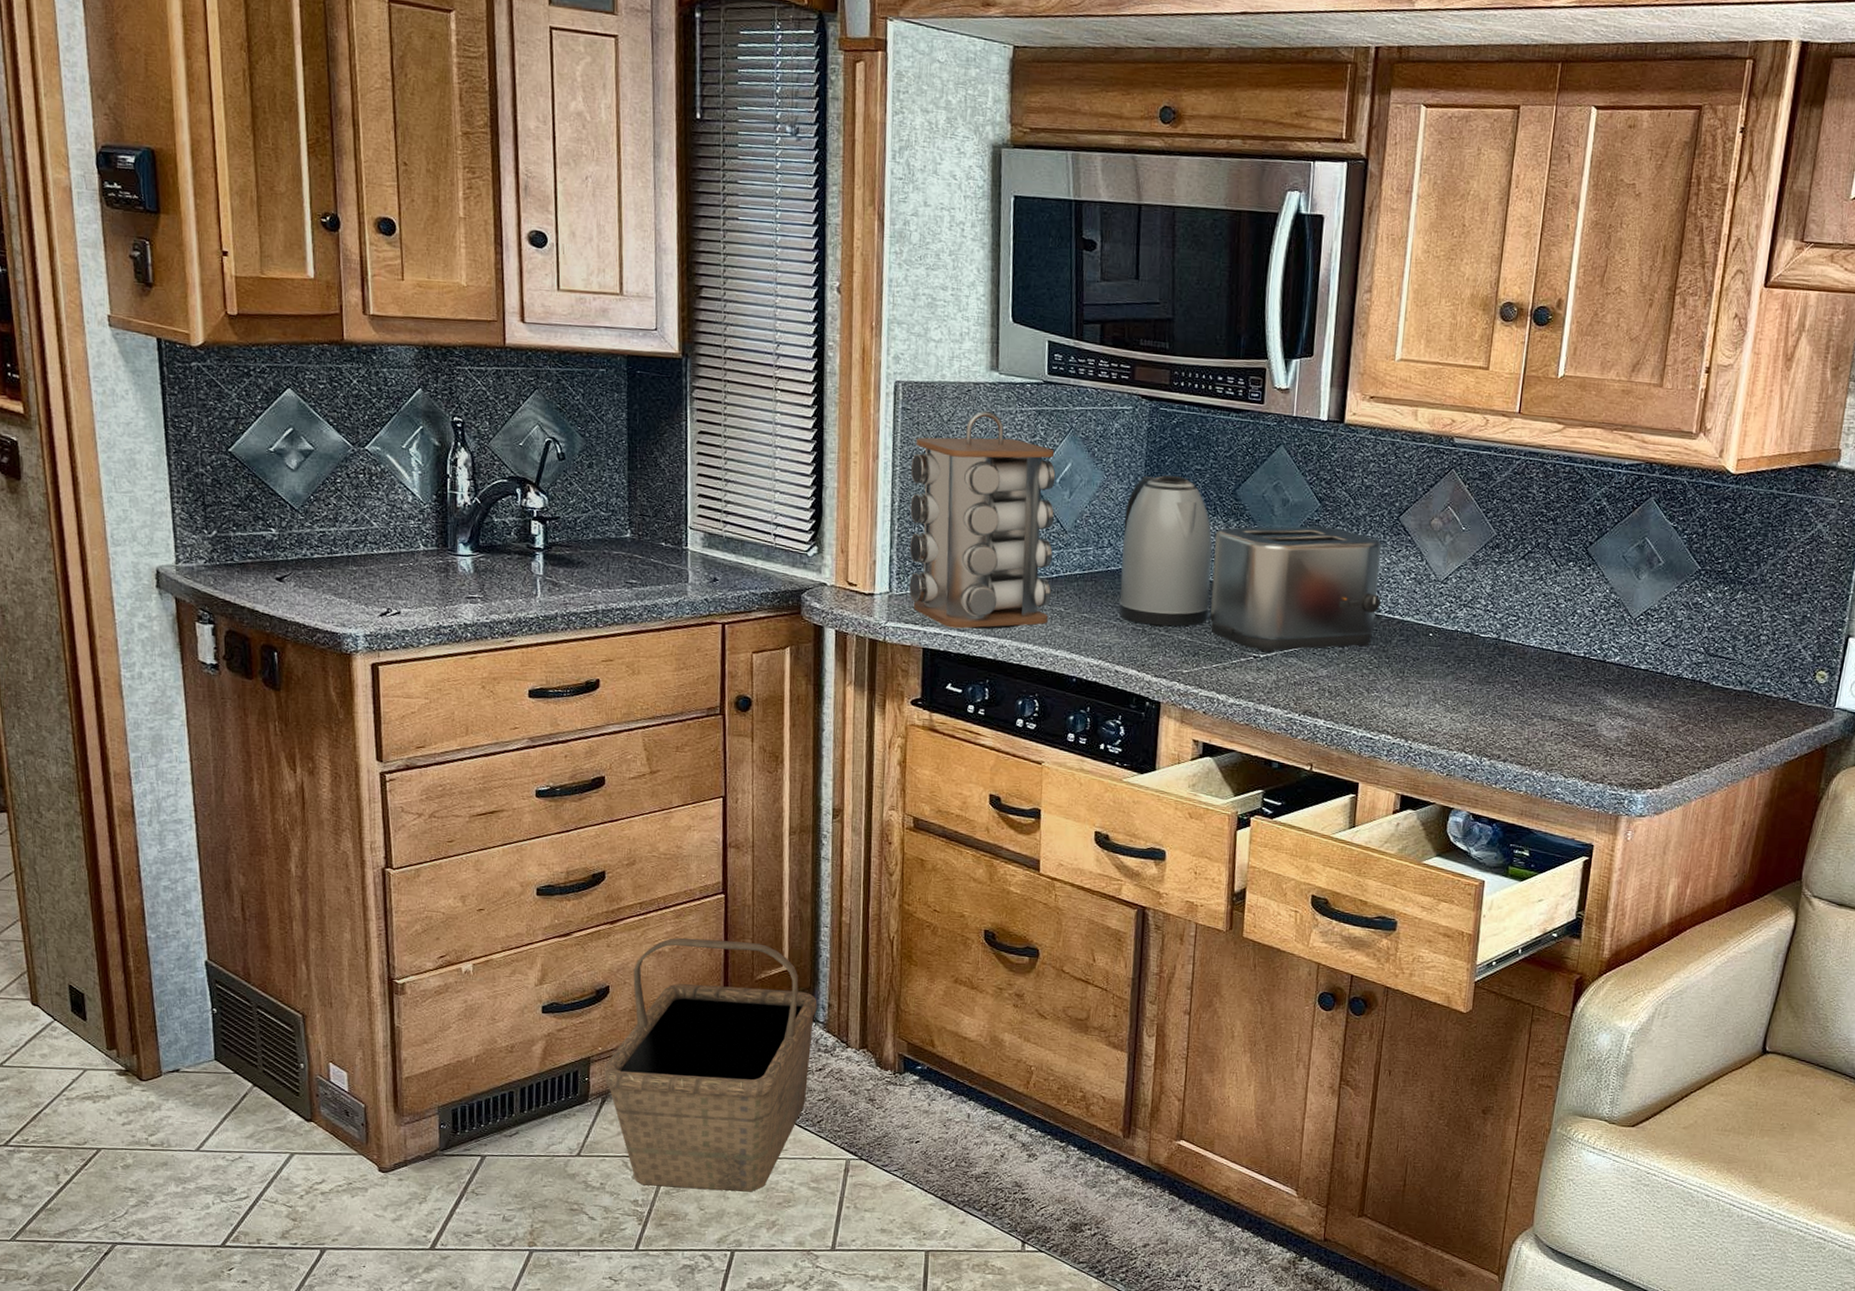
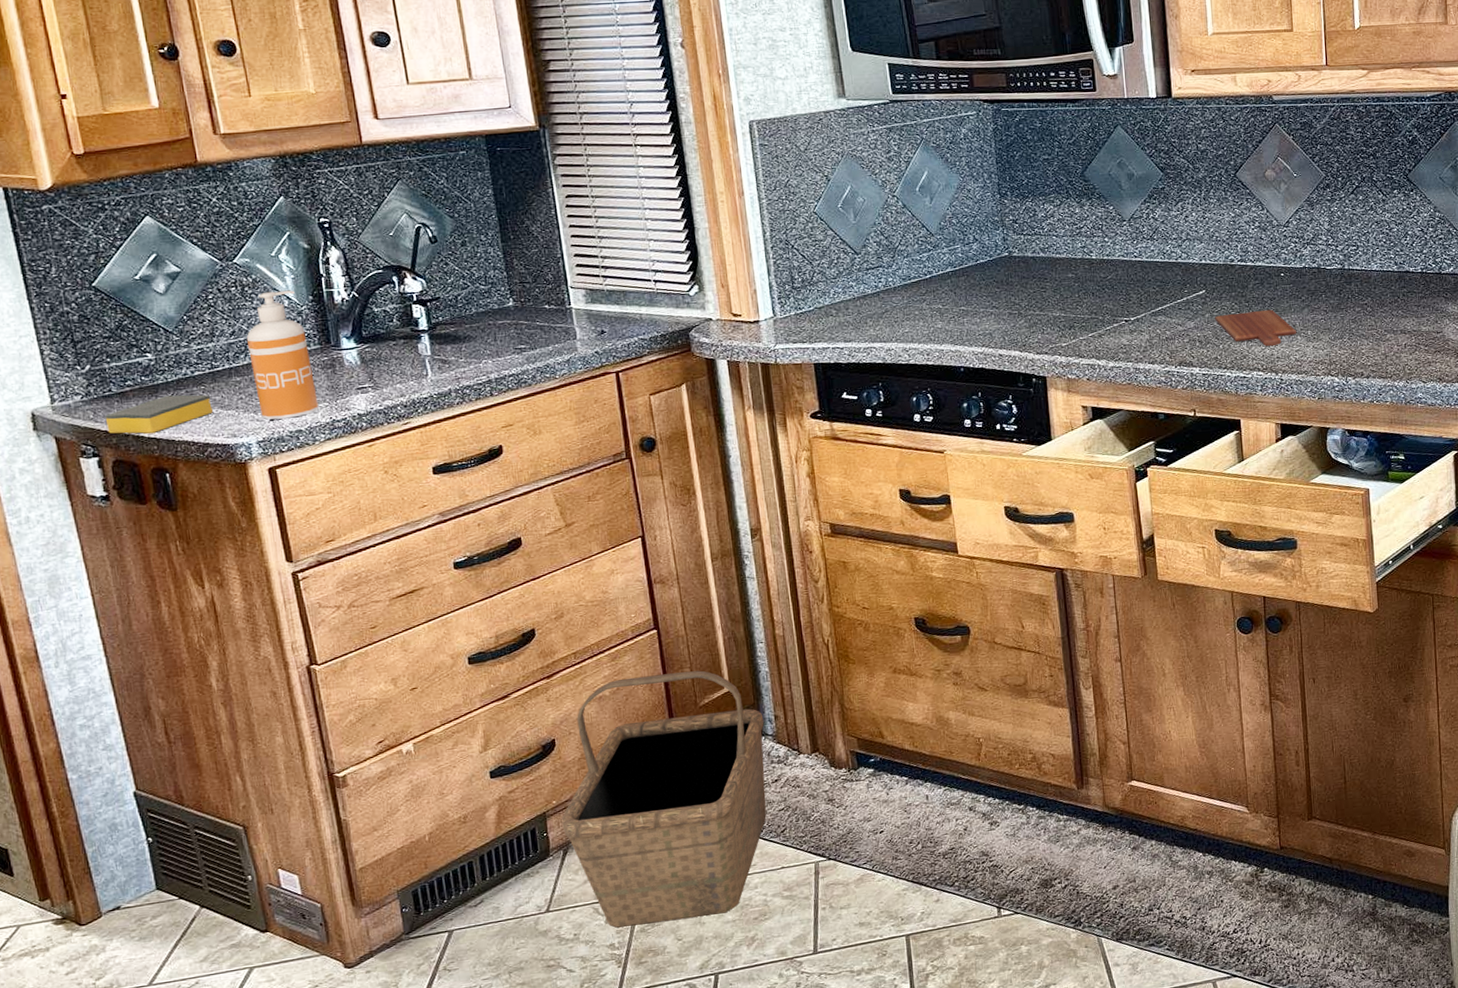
sponge: none [224,574,326,609] -> present [105,394,213,434]
soap dispenser: none [367,484,428,617] -> present [246,290,319,420]
spice rack: present [909,410,1056,630] -> none [776,135,928,341]
kettle: present [1119,475,1213,627] -> none [984,168,1078,308]
toaster: present [1210,525,1382,653] -> none [1071,192,1233,315]
cutting board: none [1350,667,1436,711] -> present [1215,309,1297,347]

